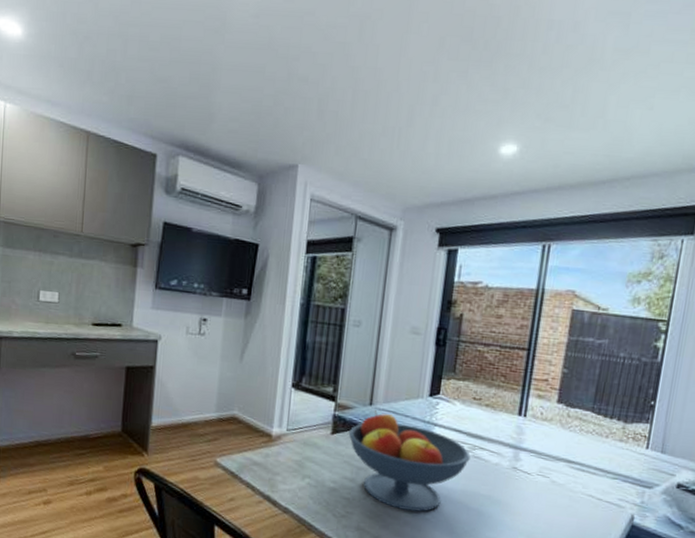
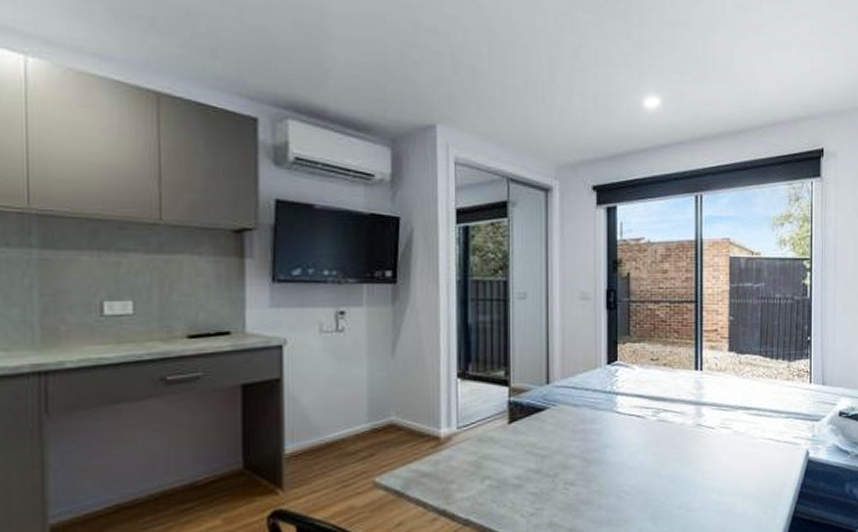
fruit bowl: present [348,410,471,512] -> none [527,389,656,493]

